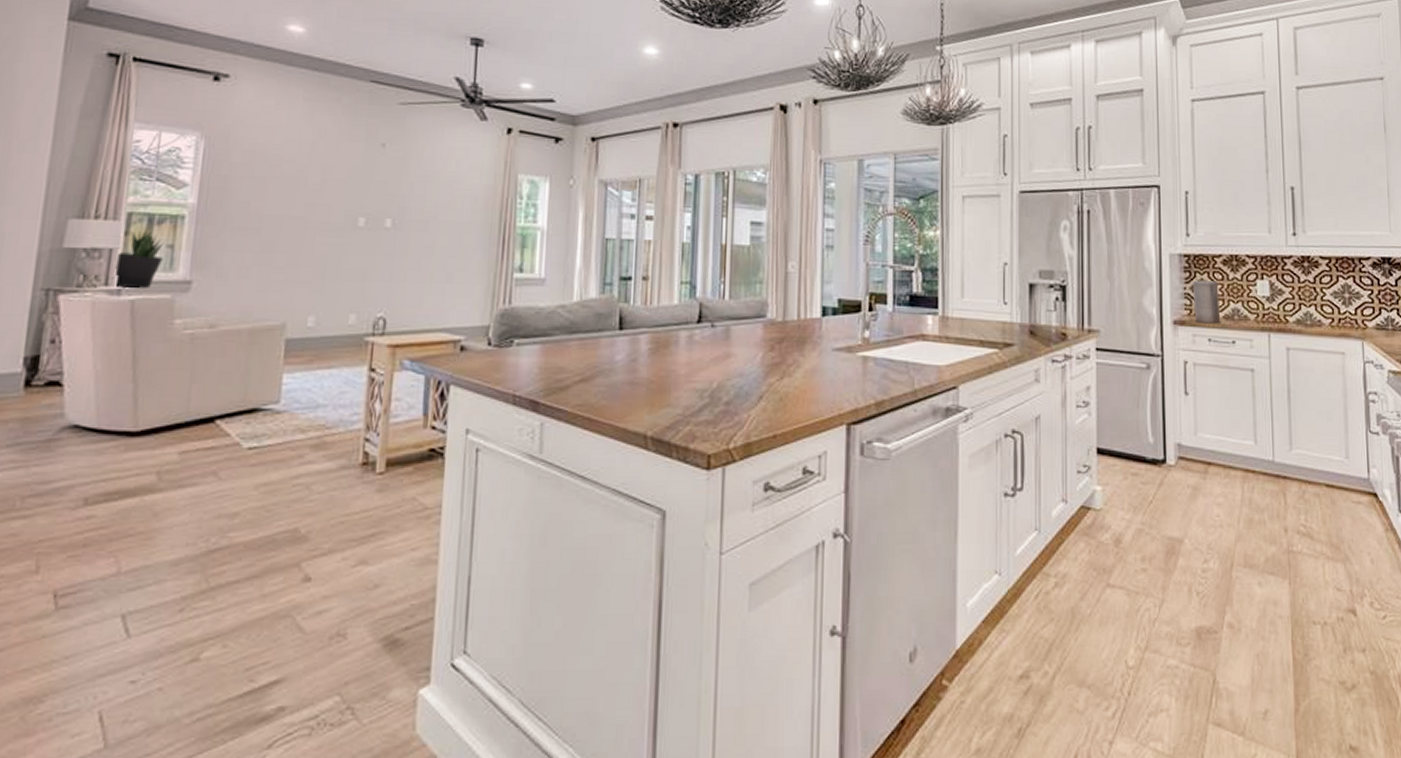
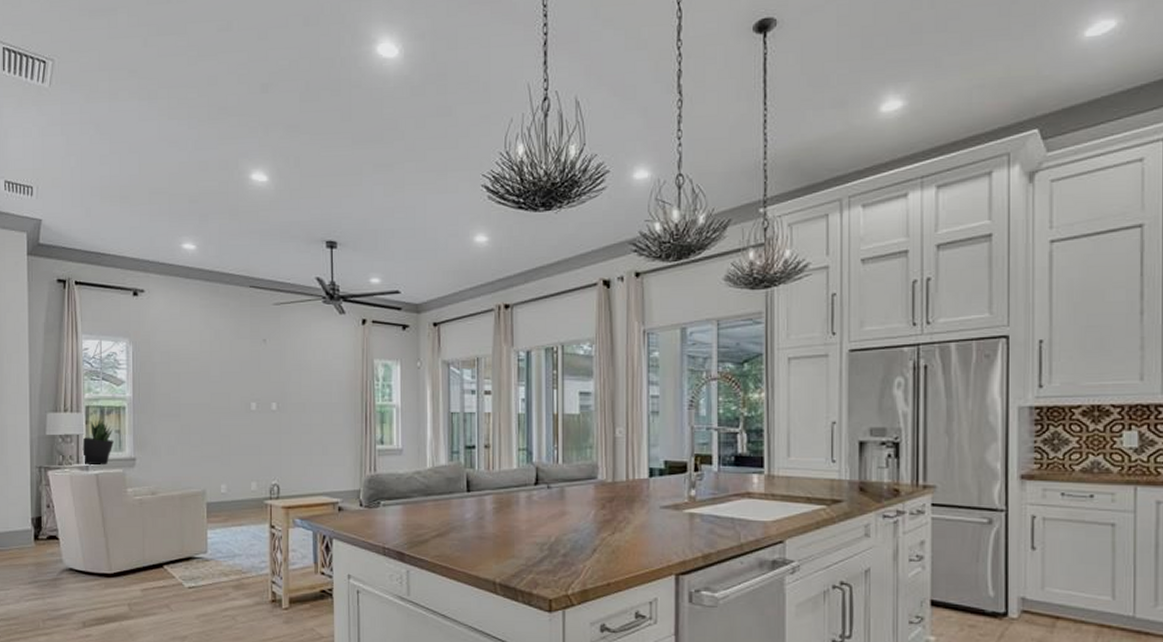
canister: present [1192,280,1221,324] -> none [1044,433,1077,478]

